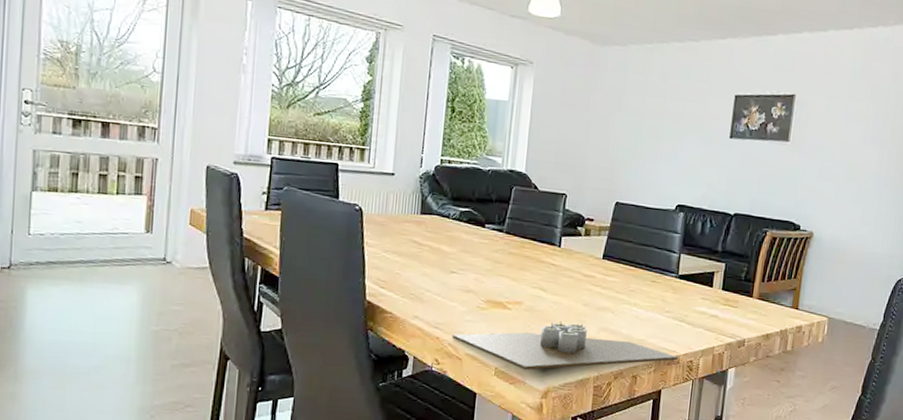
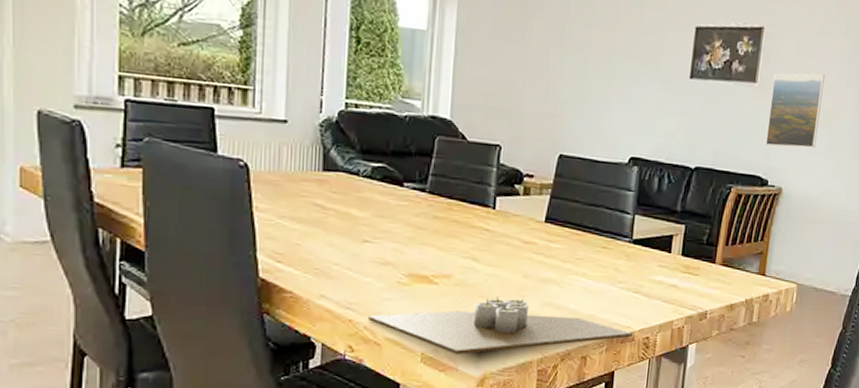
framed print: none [797,133,851,198] -> present [765,73,825,149]

